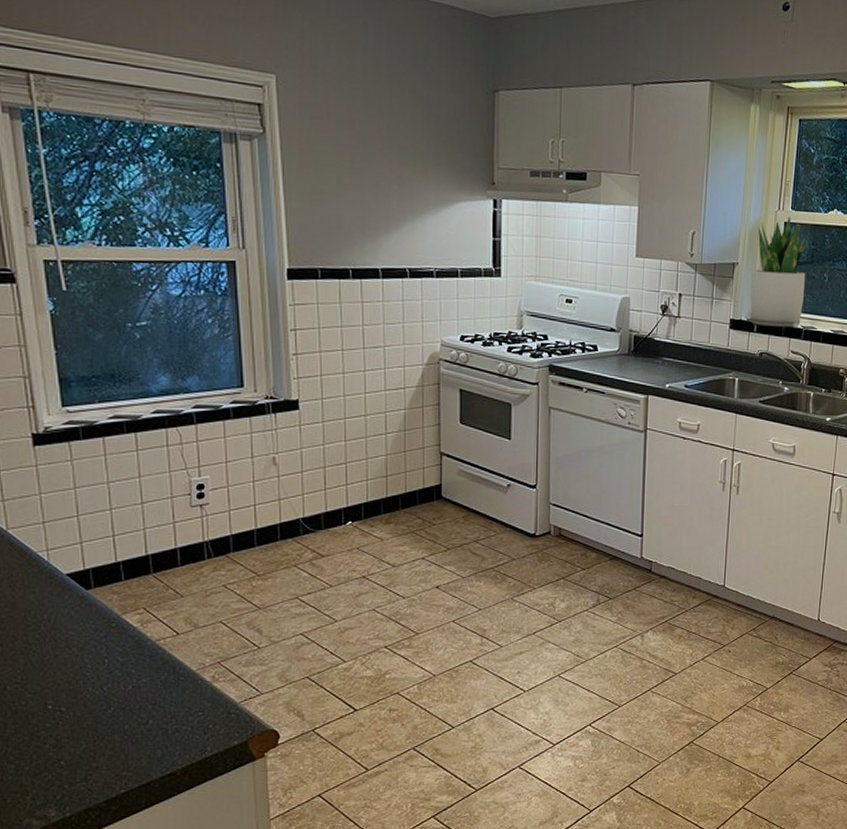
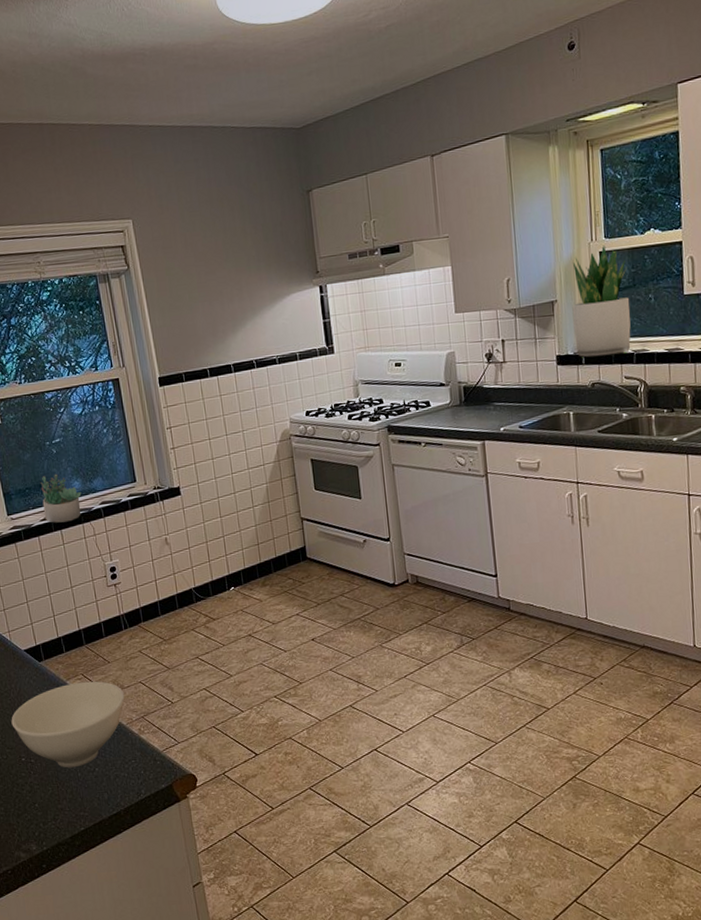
bowl: none [38,617,198,719] -> present [11,681,125,768]
succulent plant: none [113,363,169,424] -> present [40,473,82,523]

